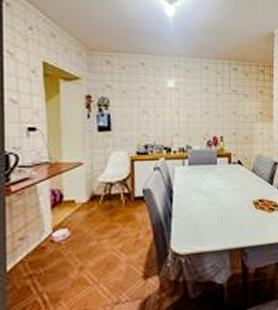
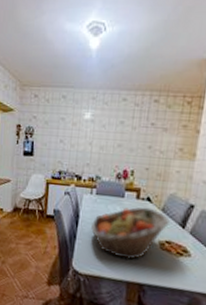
fruit basket: none [186,170,260,227] -> present [90,207,170,260]

